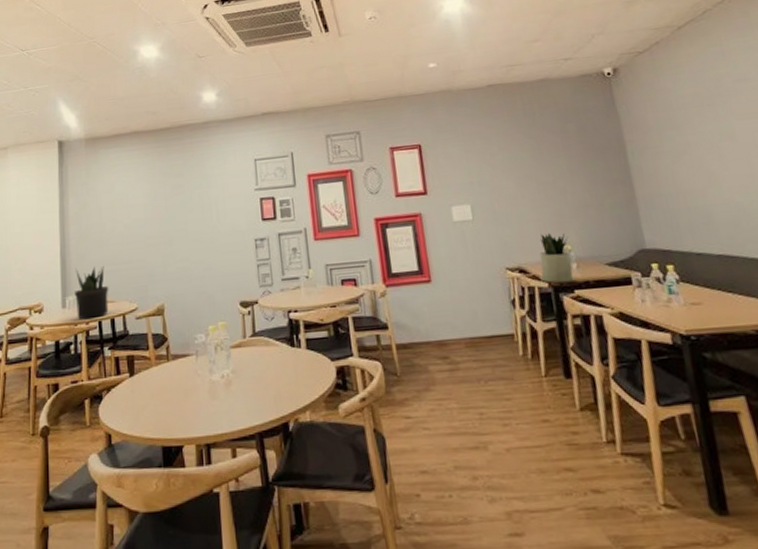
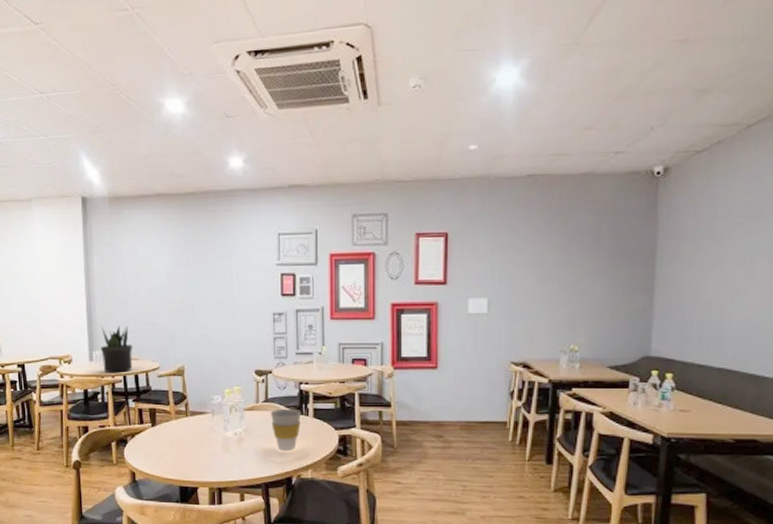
cup: none [259,341,294,393] -> present [270,408,302,452]
planter: present [539,233,576,284] -> none [540,333,577,381]

